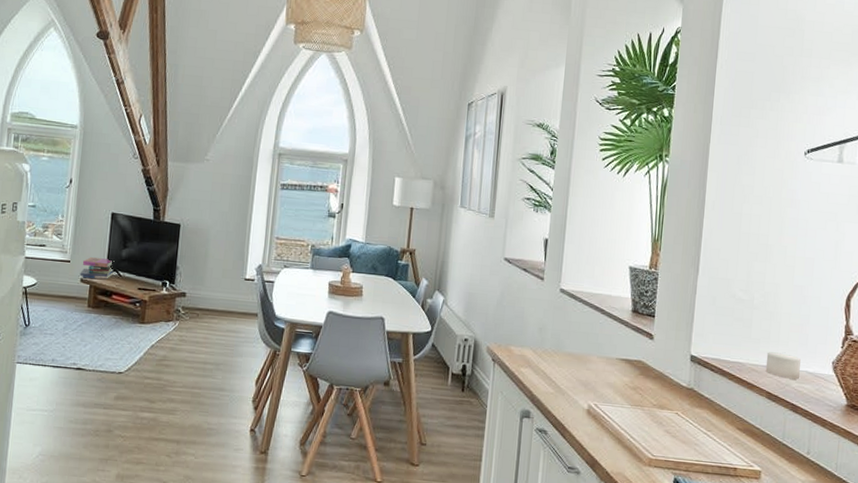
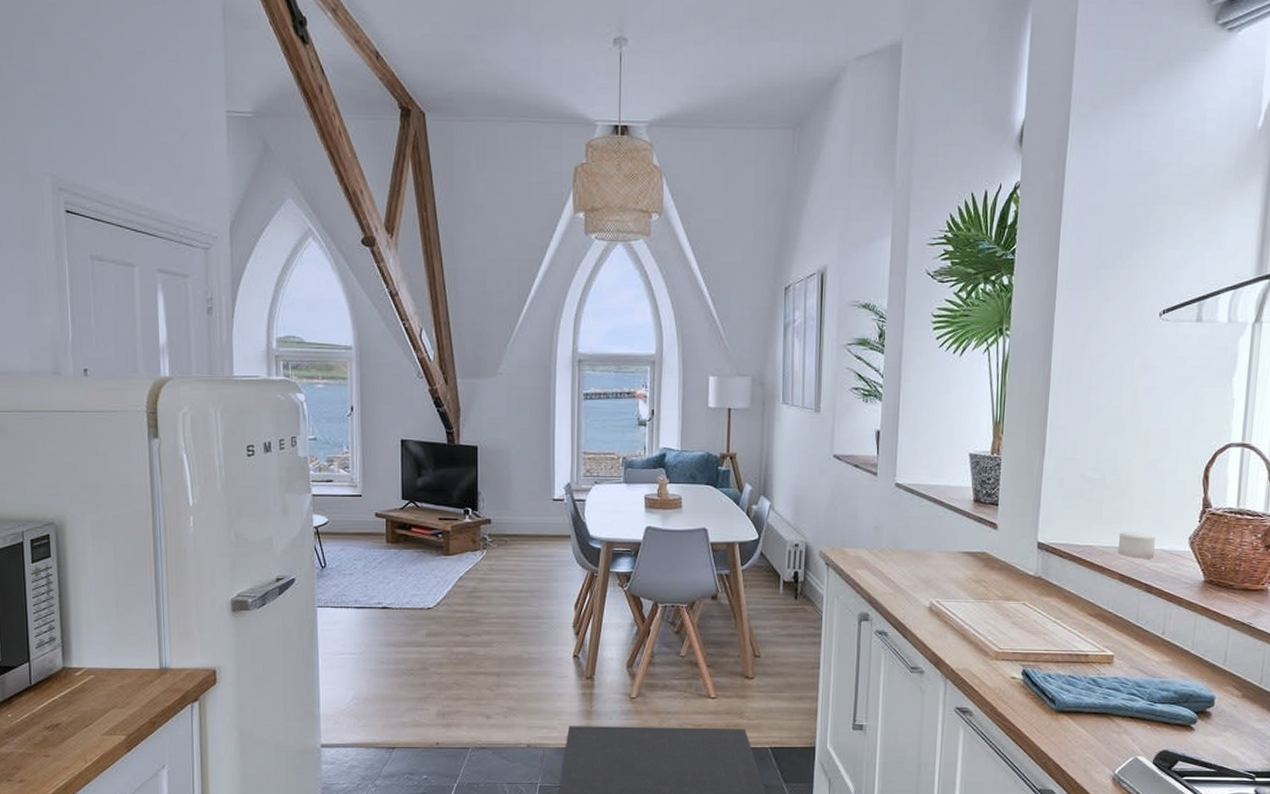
books: present [80,257,115,279] -> none [374,489,410,513]

